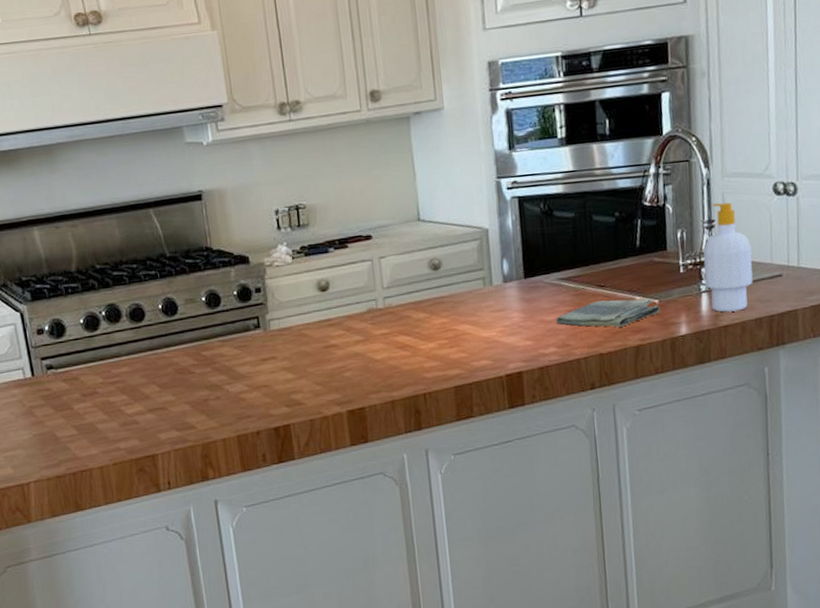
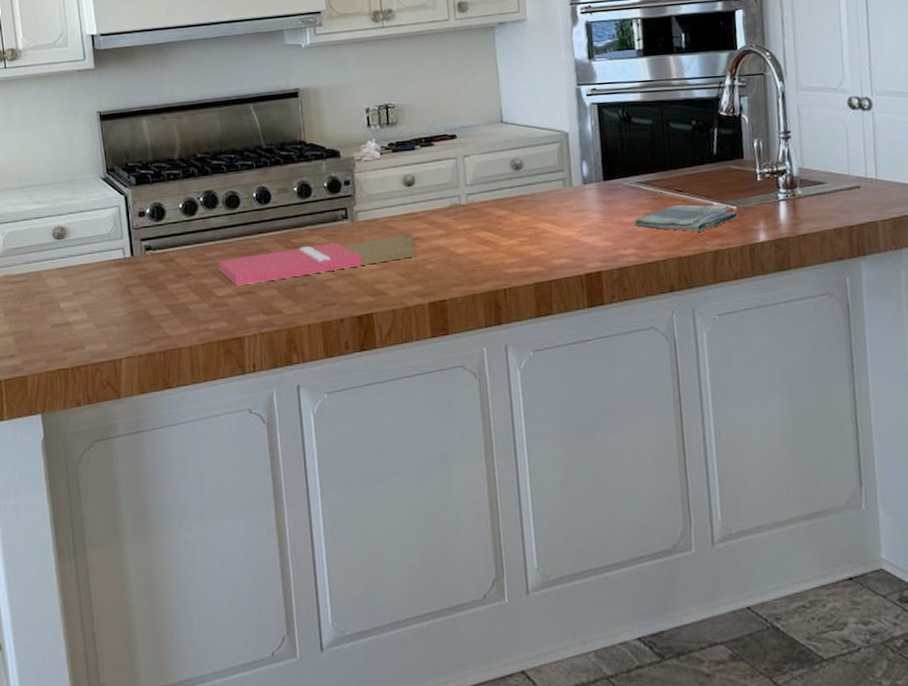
cutting board: none [125,341,333,403] -> present [218,234,416,286]
soap bottle: present [703,202,753,312] -> none [780,114,831,221]

